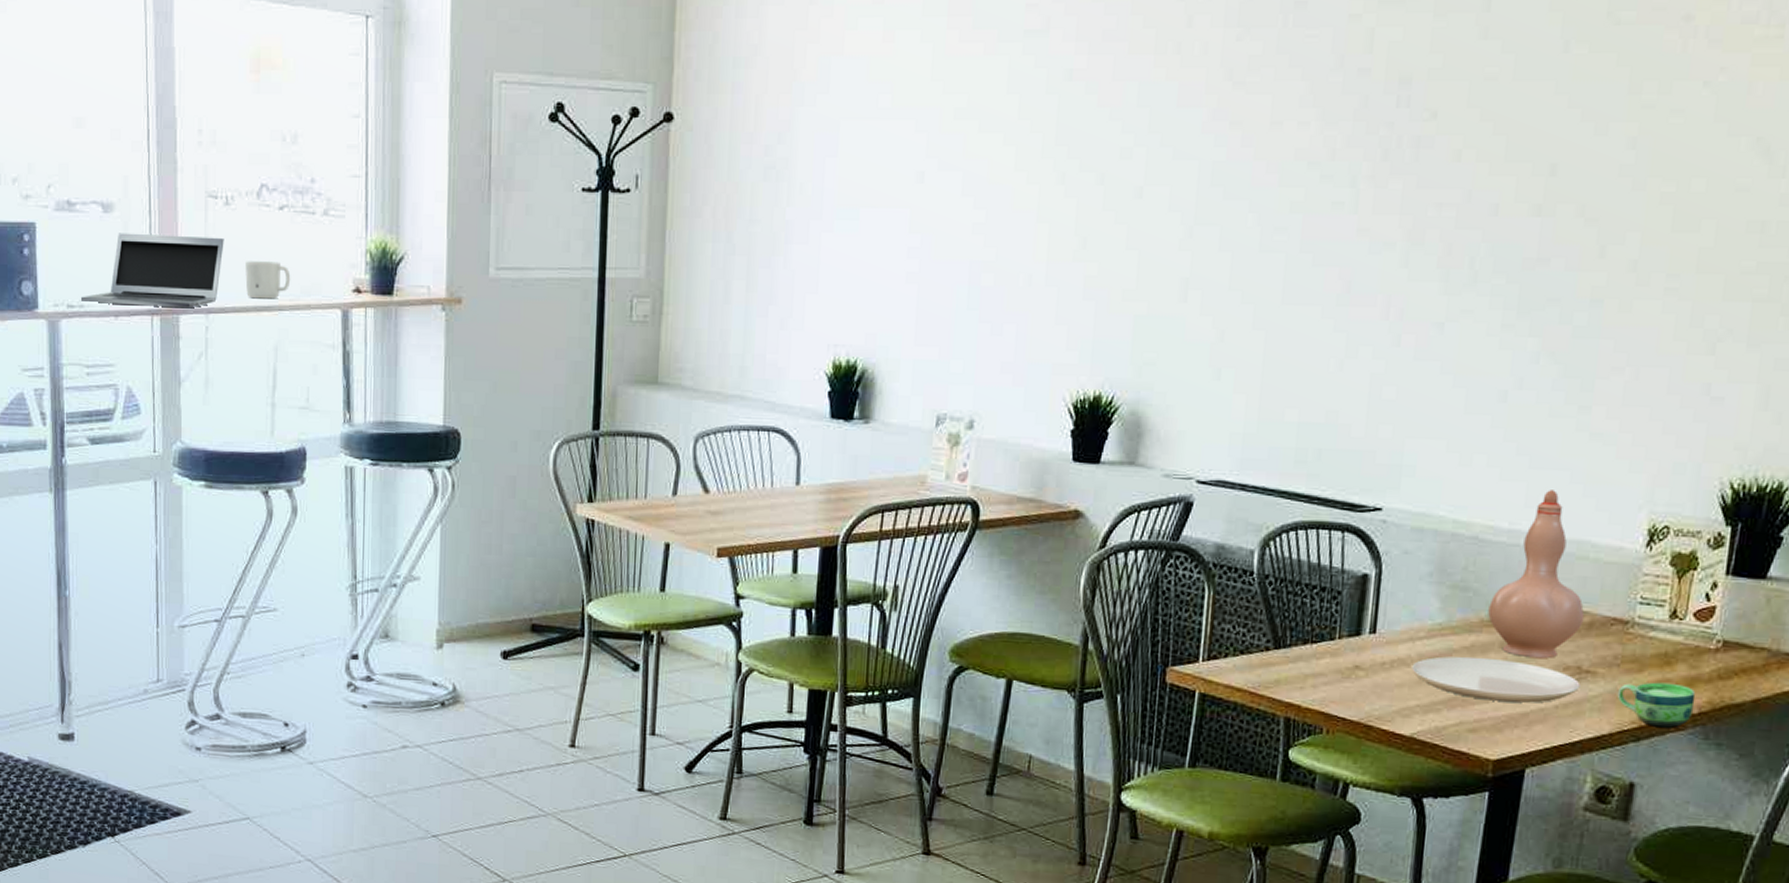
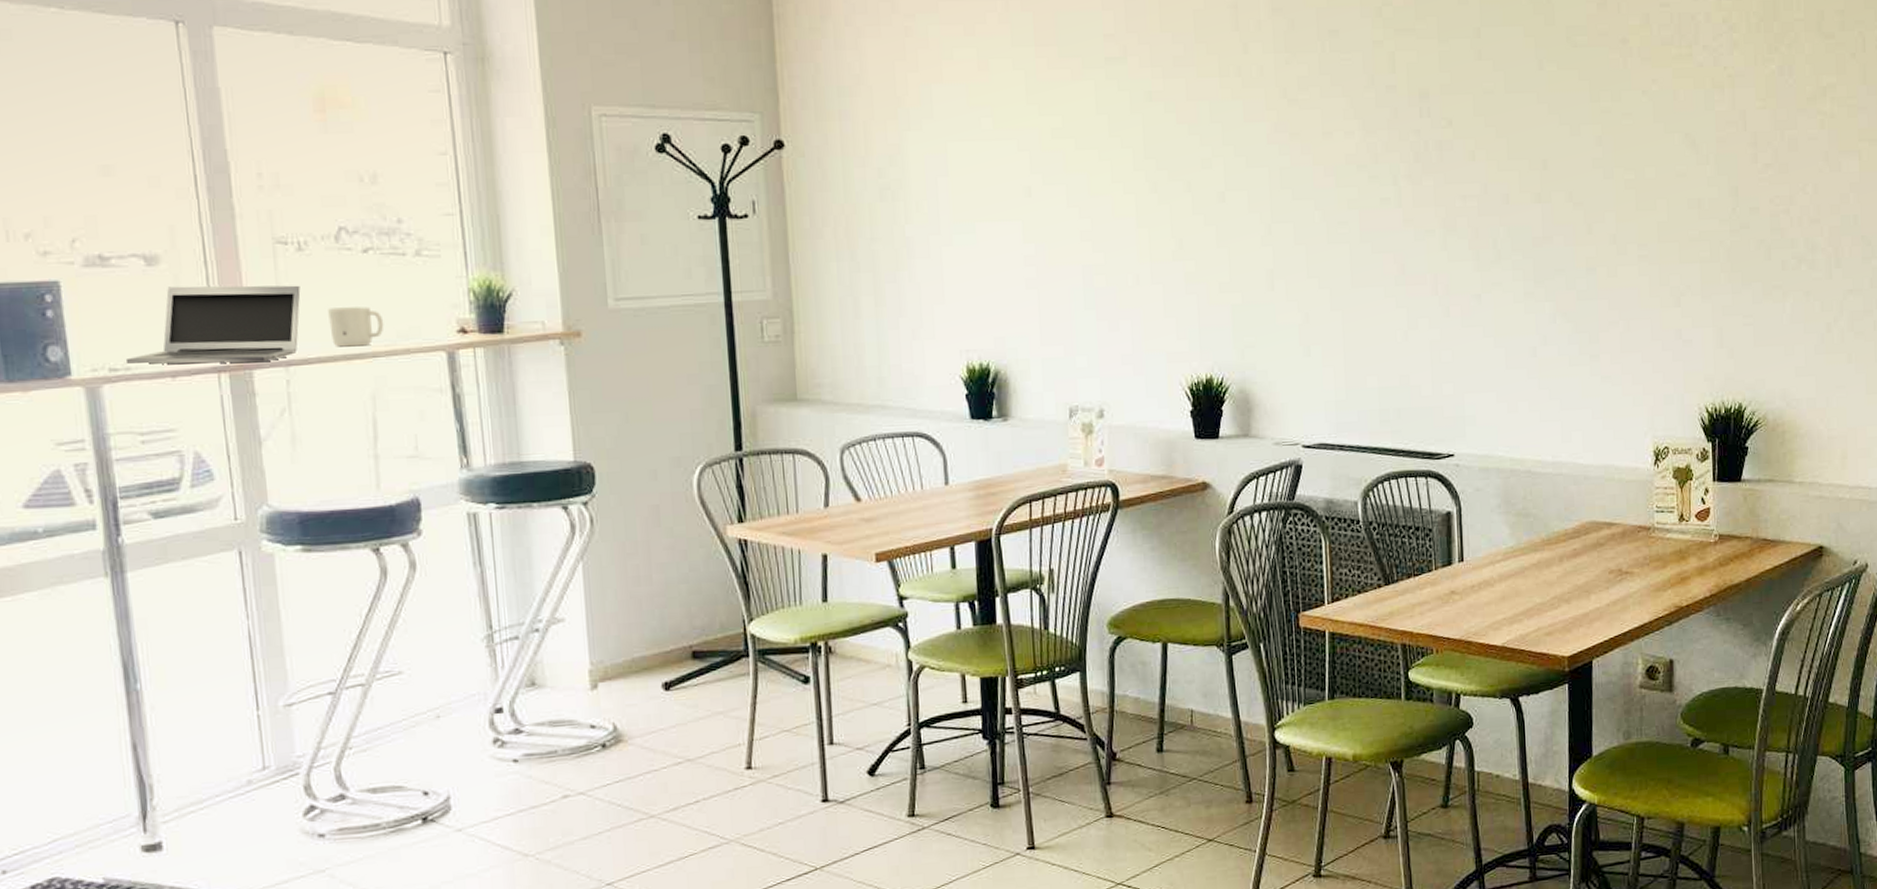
plate: present [1411,656,1581,703] -> none [1495,571,1623,607]
vase: present [1488,490,1585,659] -> none [1546,426,1618,567]
cup: present [1616,682,1696,728] -> none [1650,573,1707,612]

